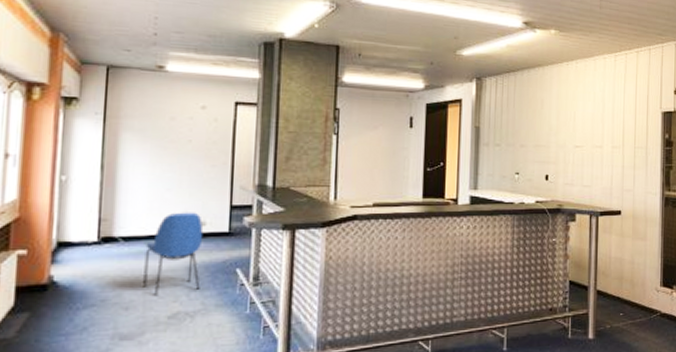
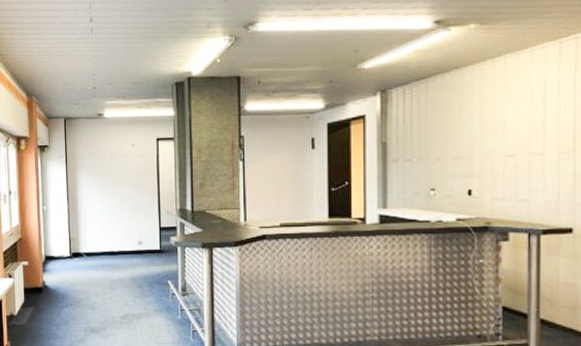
chair: present [143,212,204,297] -> none [101,233,142,301]

